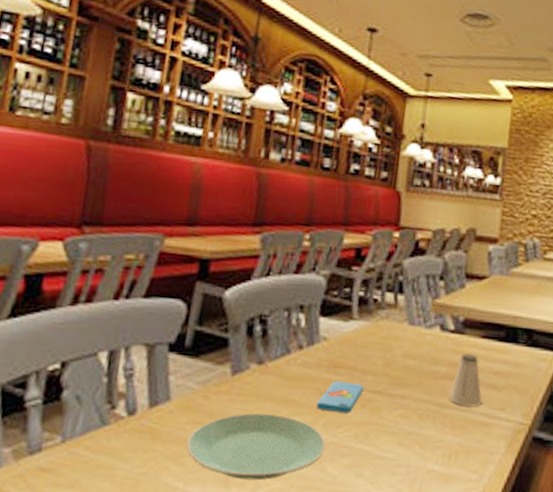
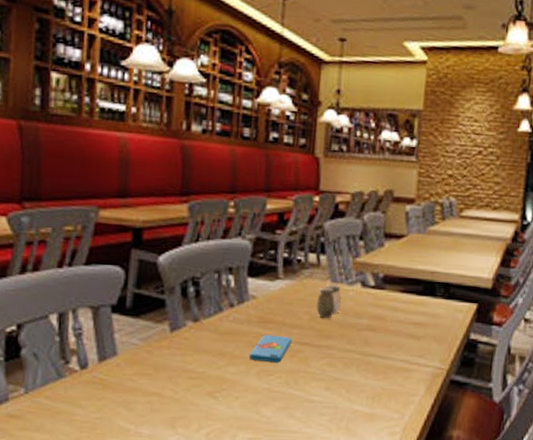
plate: present [186,413,326,481] -> none [134,365,259,422]
salt and pepper shaker: none [392,326,419,364] -> present [316,284,341,318]
saltshaker: present [449,353,482,407] -> none [371,307,402,355]

